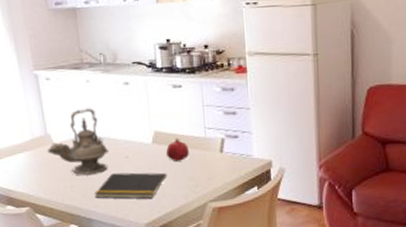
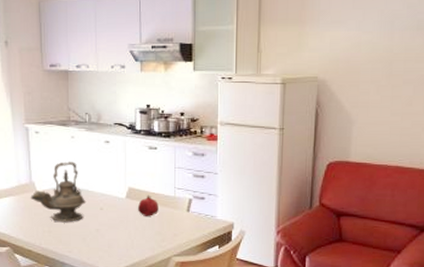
notepad: present [94,172,168,199] -> none [69,223,137,249]

